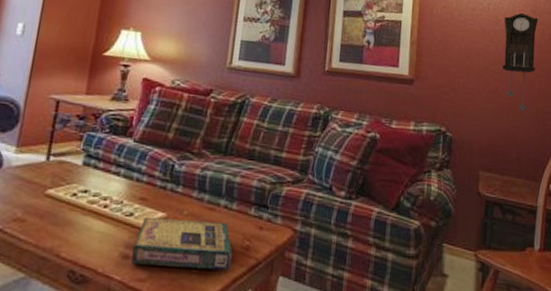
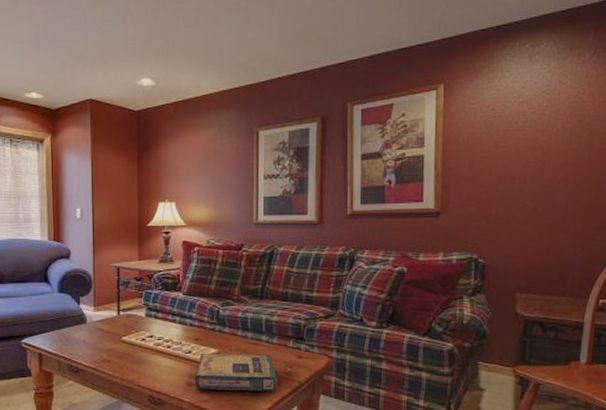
pendulum clock: present [503,12,538,112] -> none [542,125,587,230]

